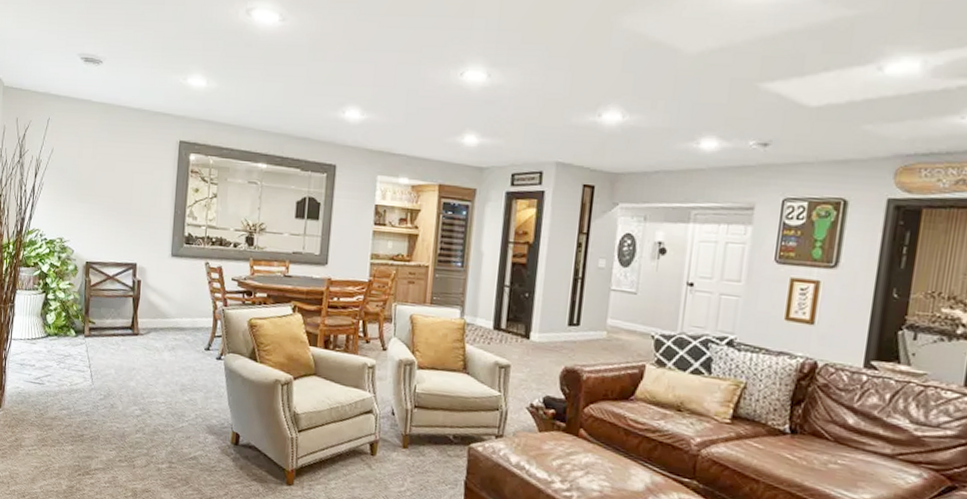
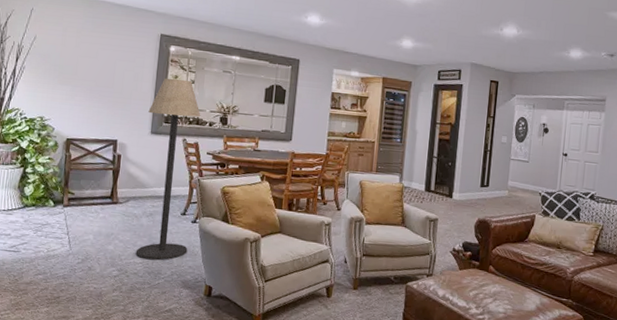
floor lamp: none [158,191,225,401] -> present [135,78,201,260]

